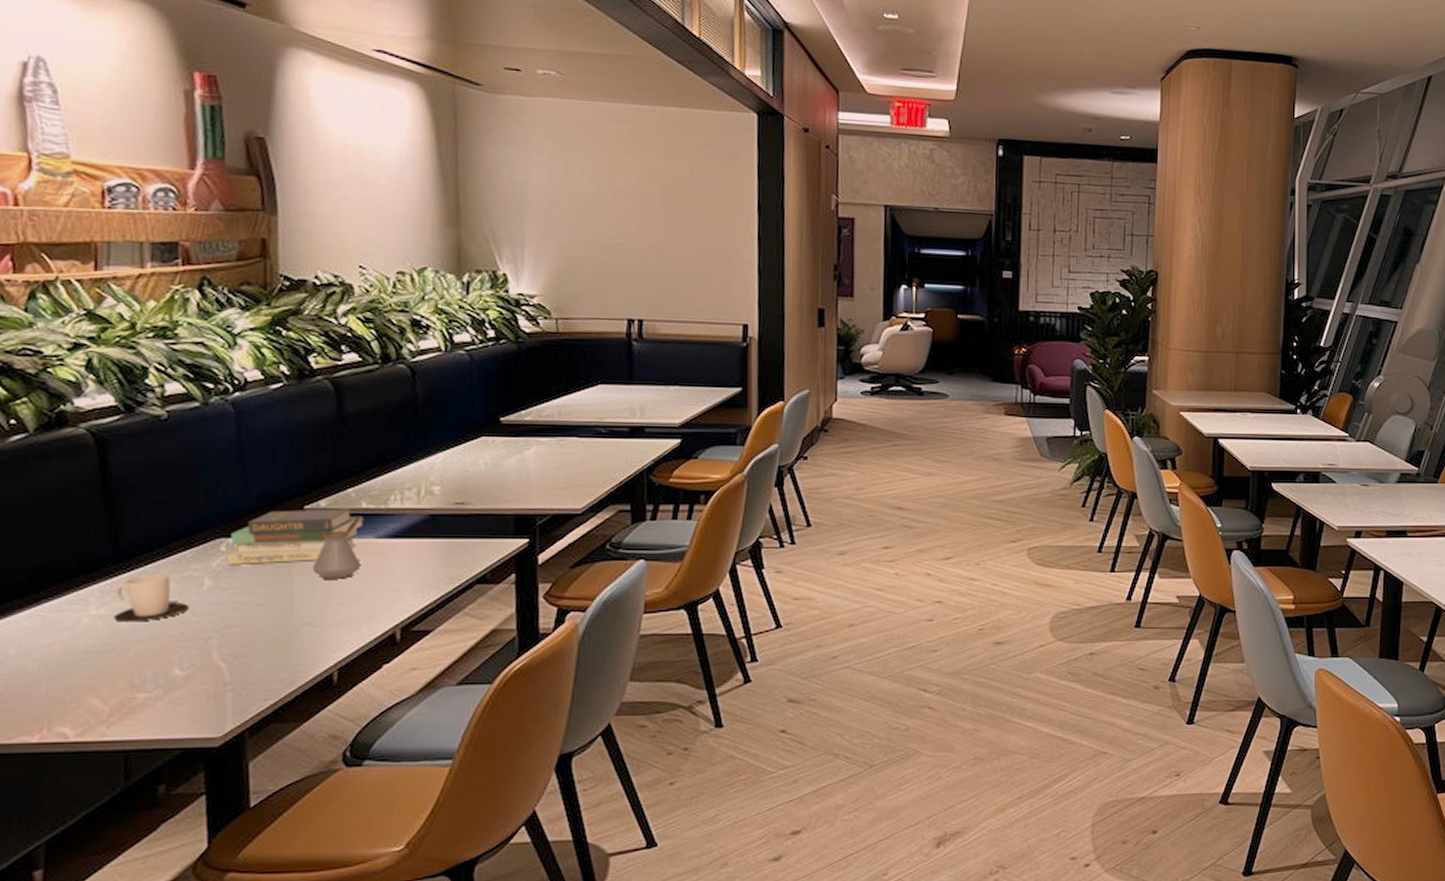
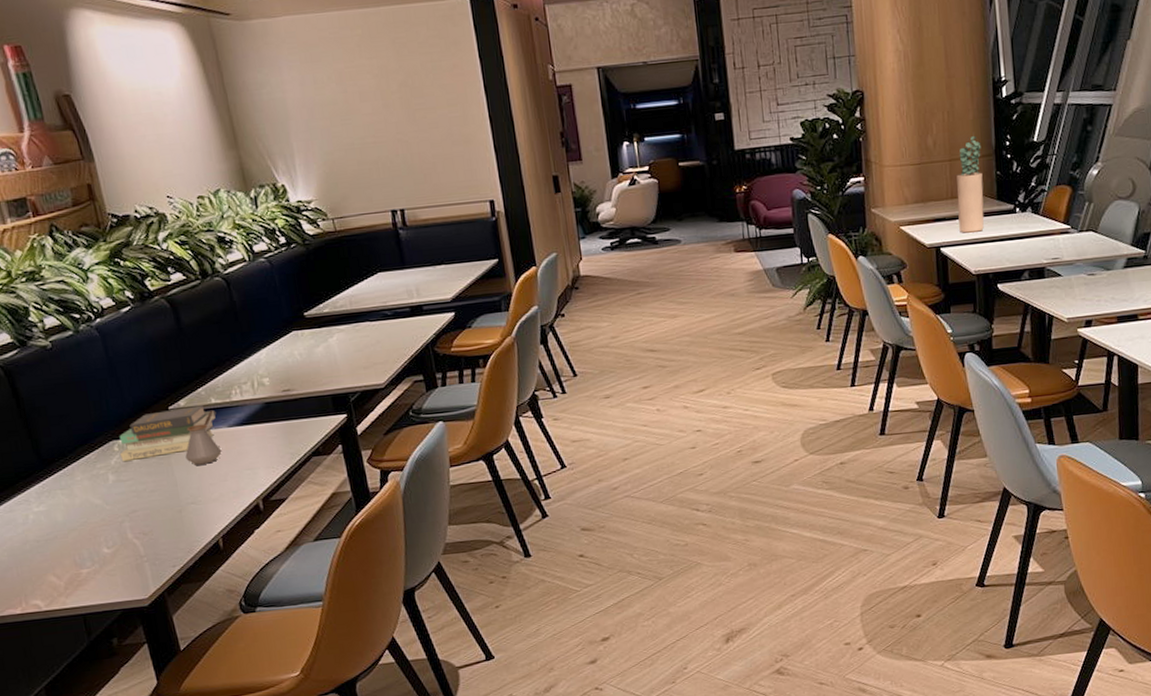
cup: present [114,573,189,622] -> none [47,473,102,515]
vase: none [1238,328,1269,428] -> present [956,131,984,233]

